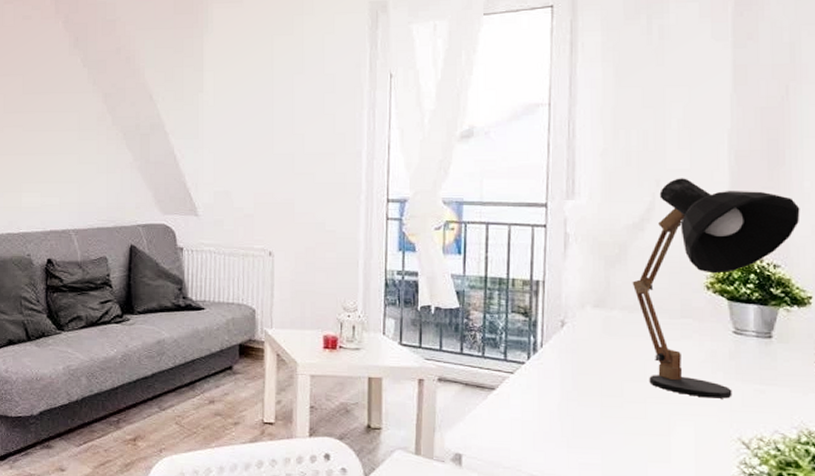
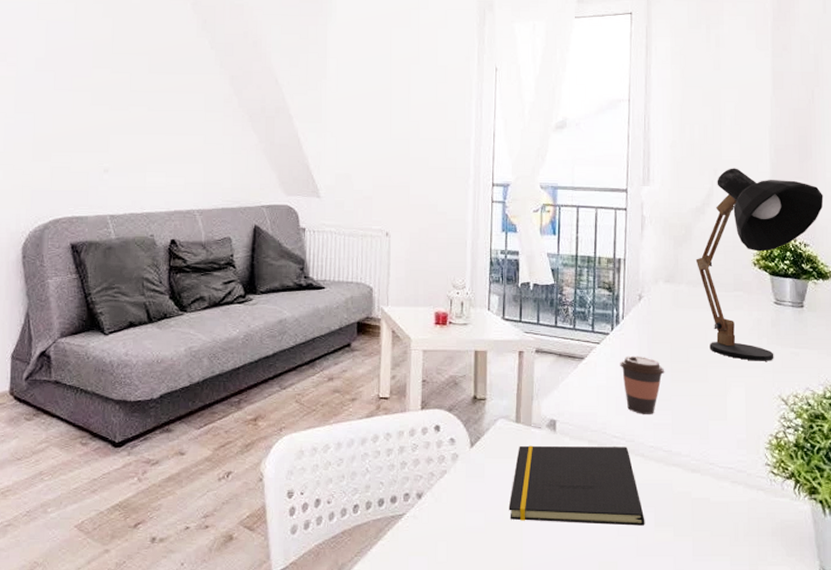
coffee cup: none [538,387,593,453] -> present [620,356,665,414]

